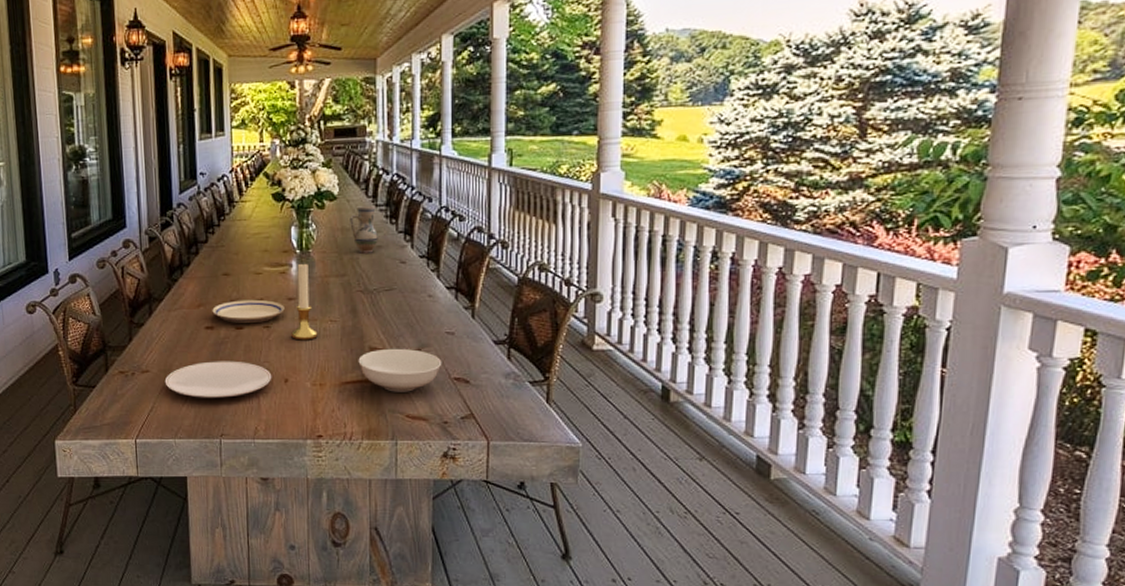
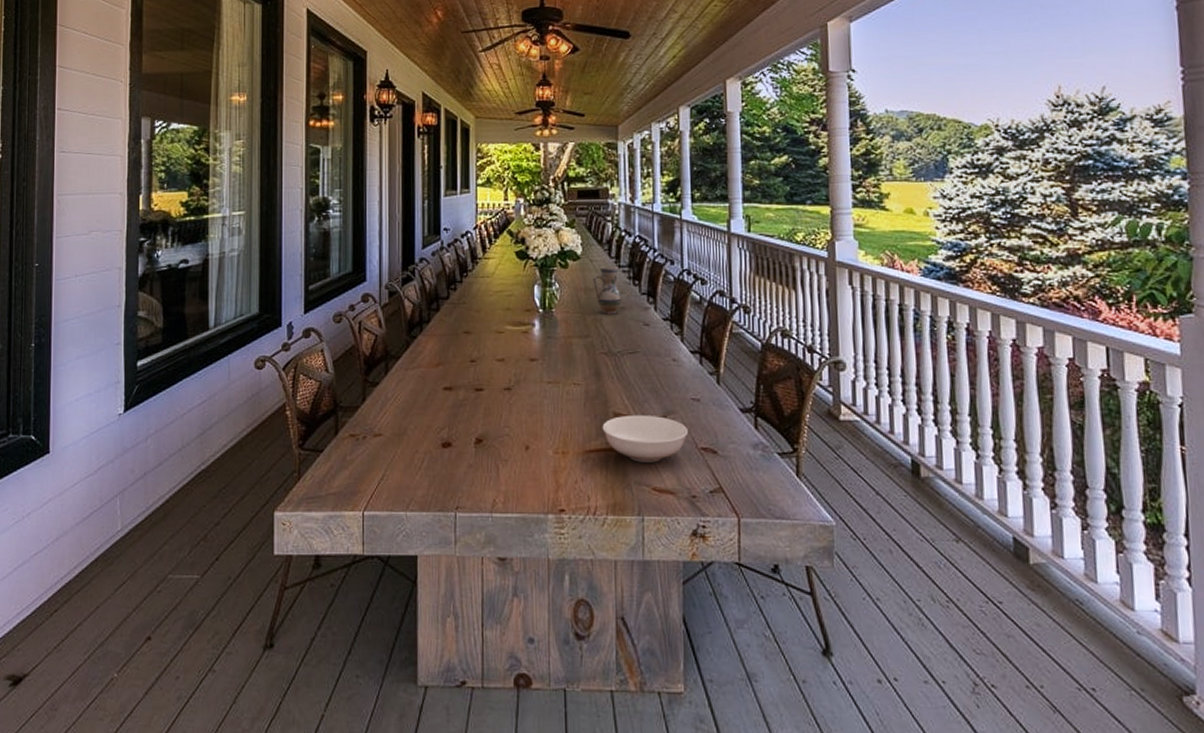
plate: present [164,361,272,398] -> none [398,425,512,466]
plate: present [212,299,285,324] -> none [451,359,527,385]
candle holder: present [291,261,318,341] -> none [533,321,560,404]

